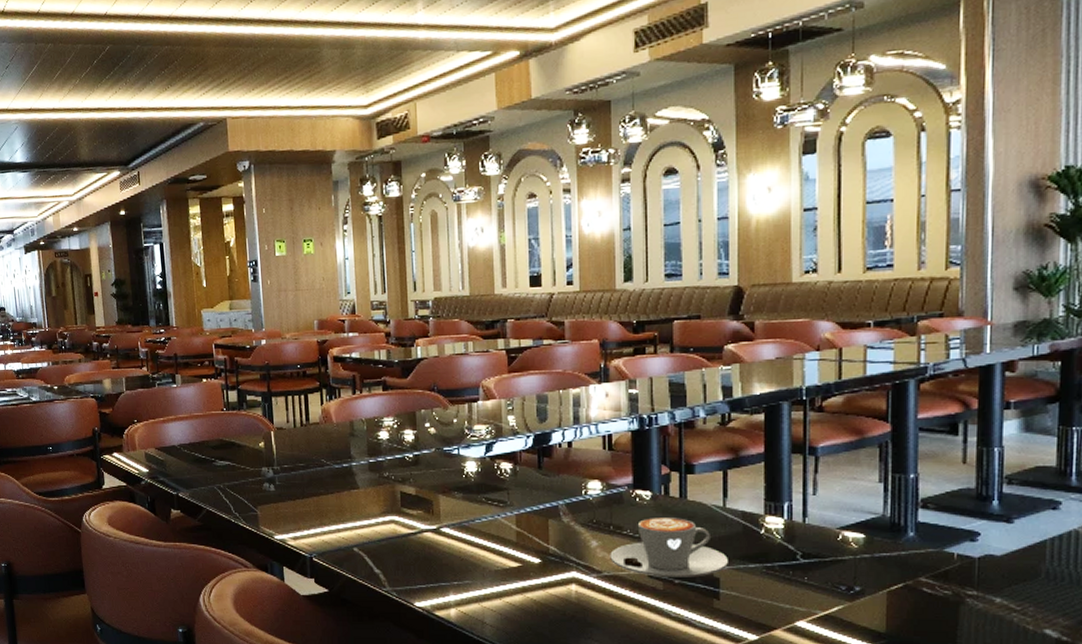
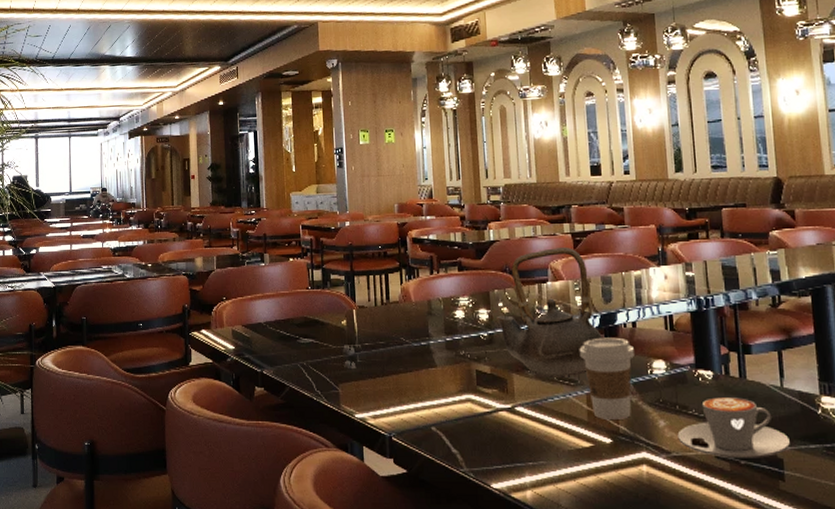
teapot: none [423,364,535,500] -> present [496,246,602,379]
coffee cup: none [510,457,568,541] -> present [579,337,634,421]

